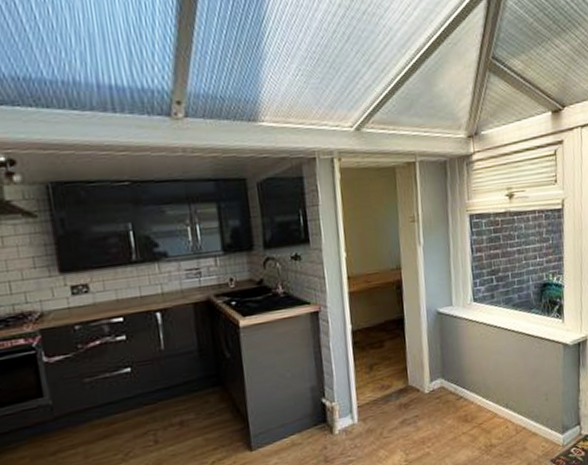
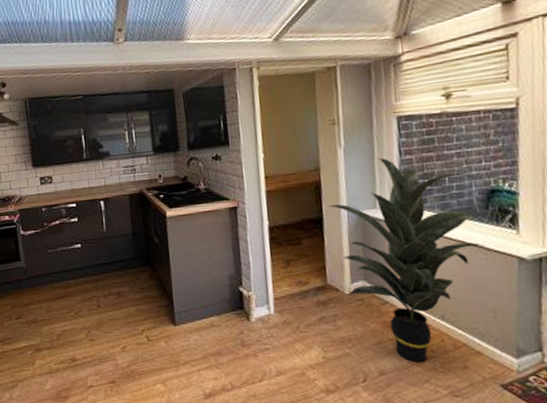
indoor plant: none [409,255,542,452] -> present [328,158,489,363]

